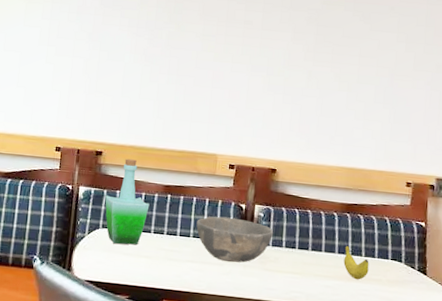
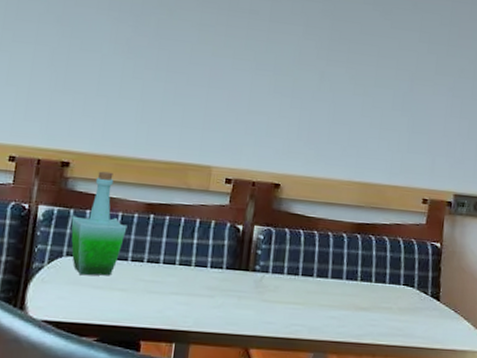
bowl: present [196,216,274,263] -> none [183,239,275,293]
banana: present [343,246,369,280] -> none [351,271,380,309]

